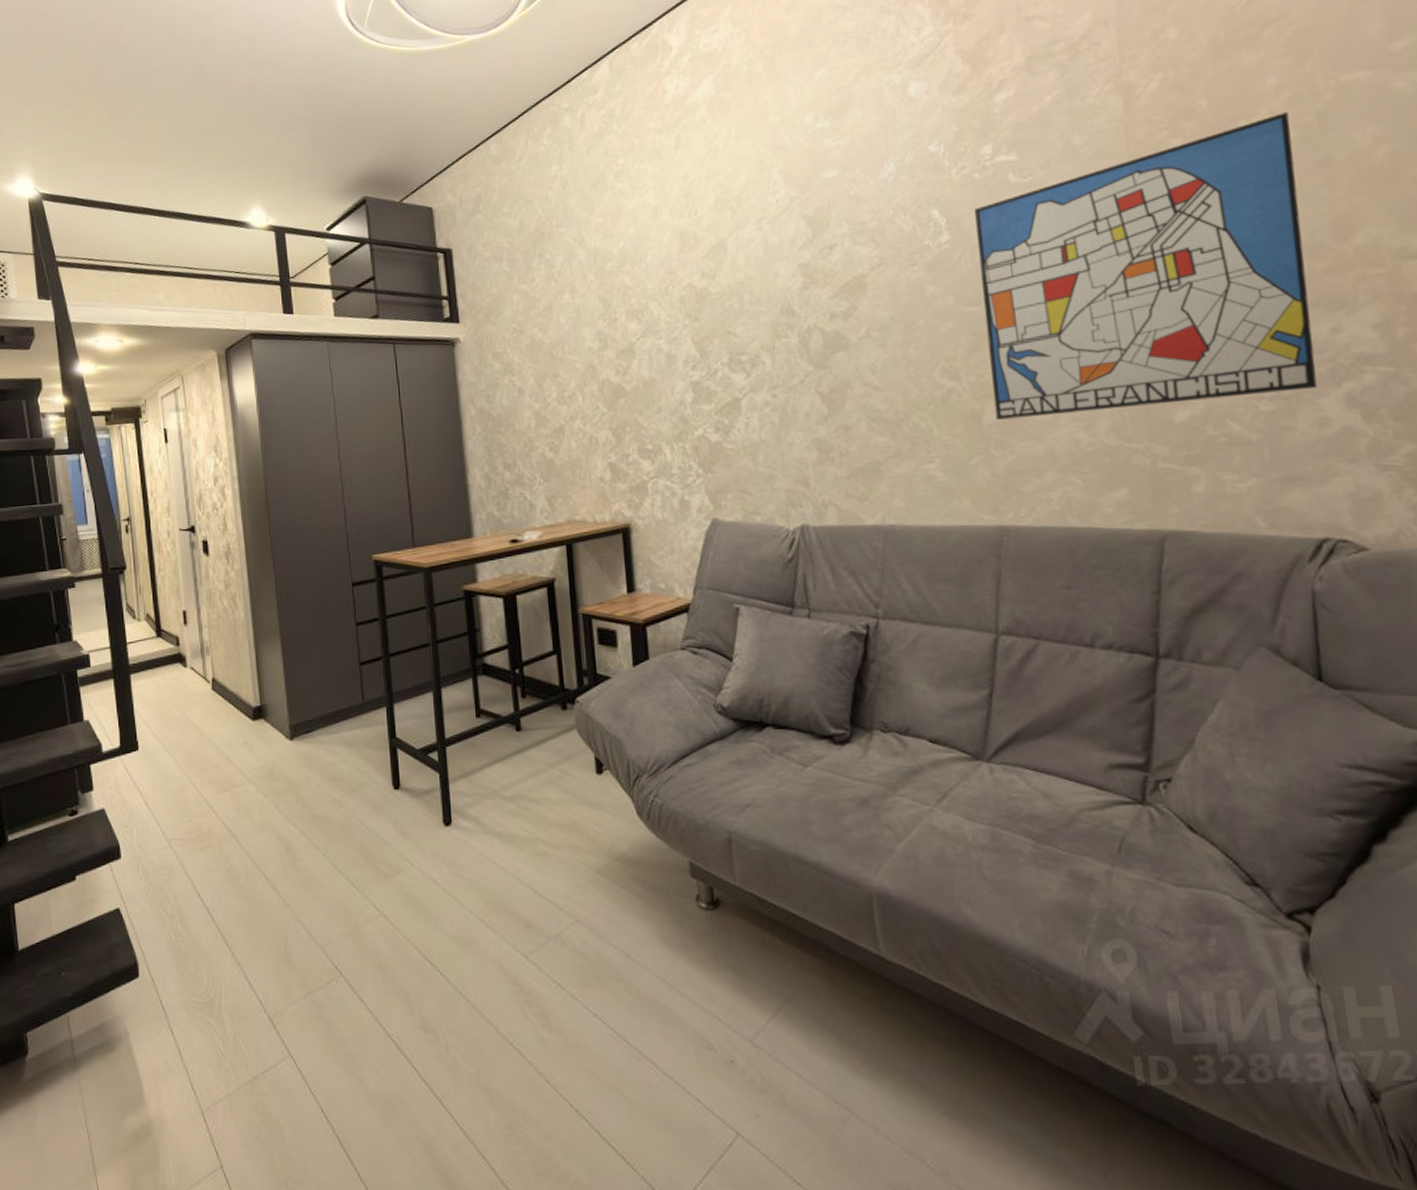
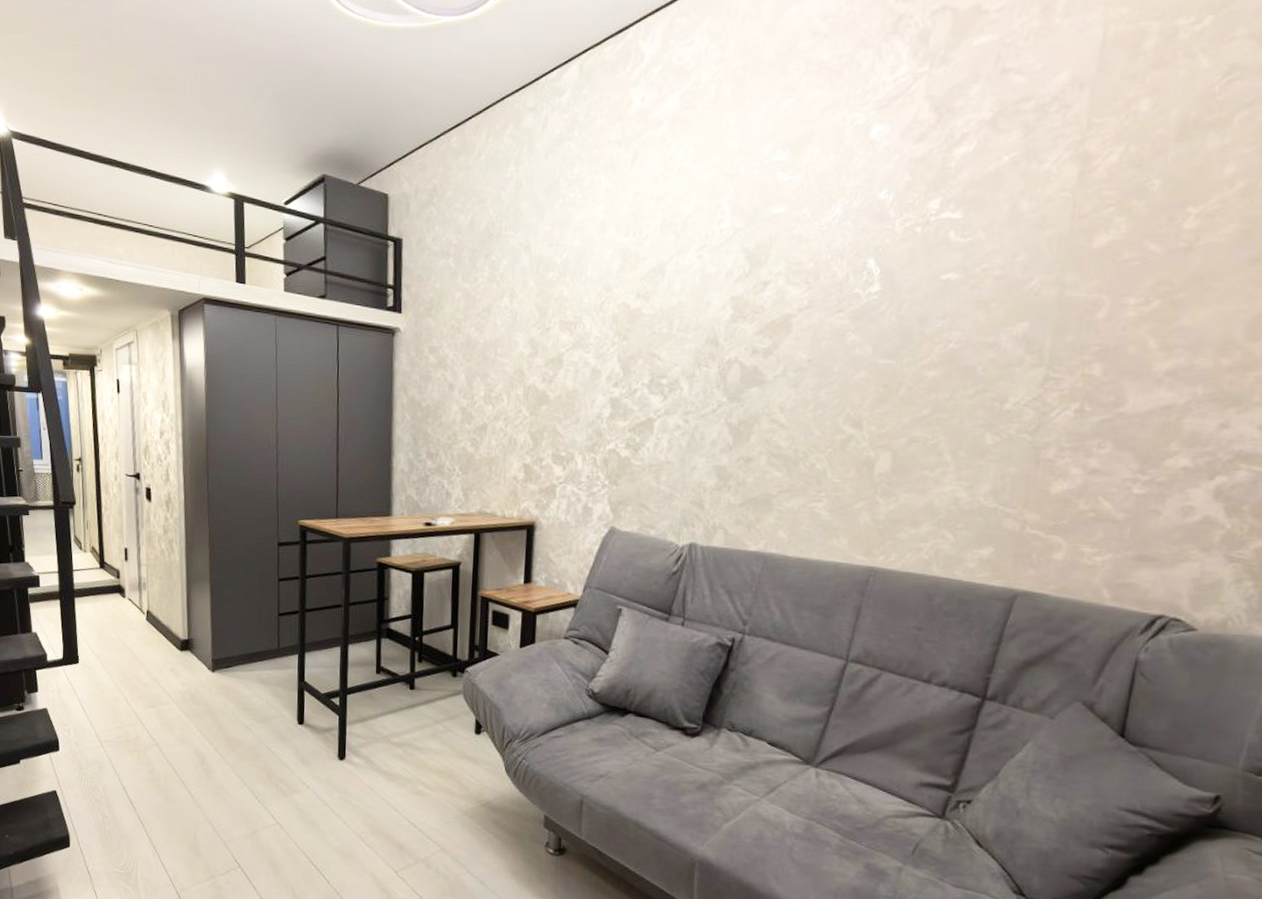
wall art: present [974,111,1318,420] -> none [887,202,1238,478]

